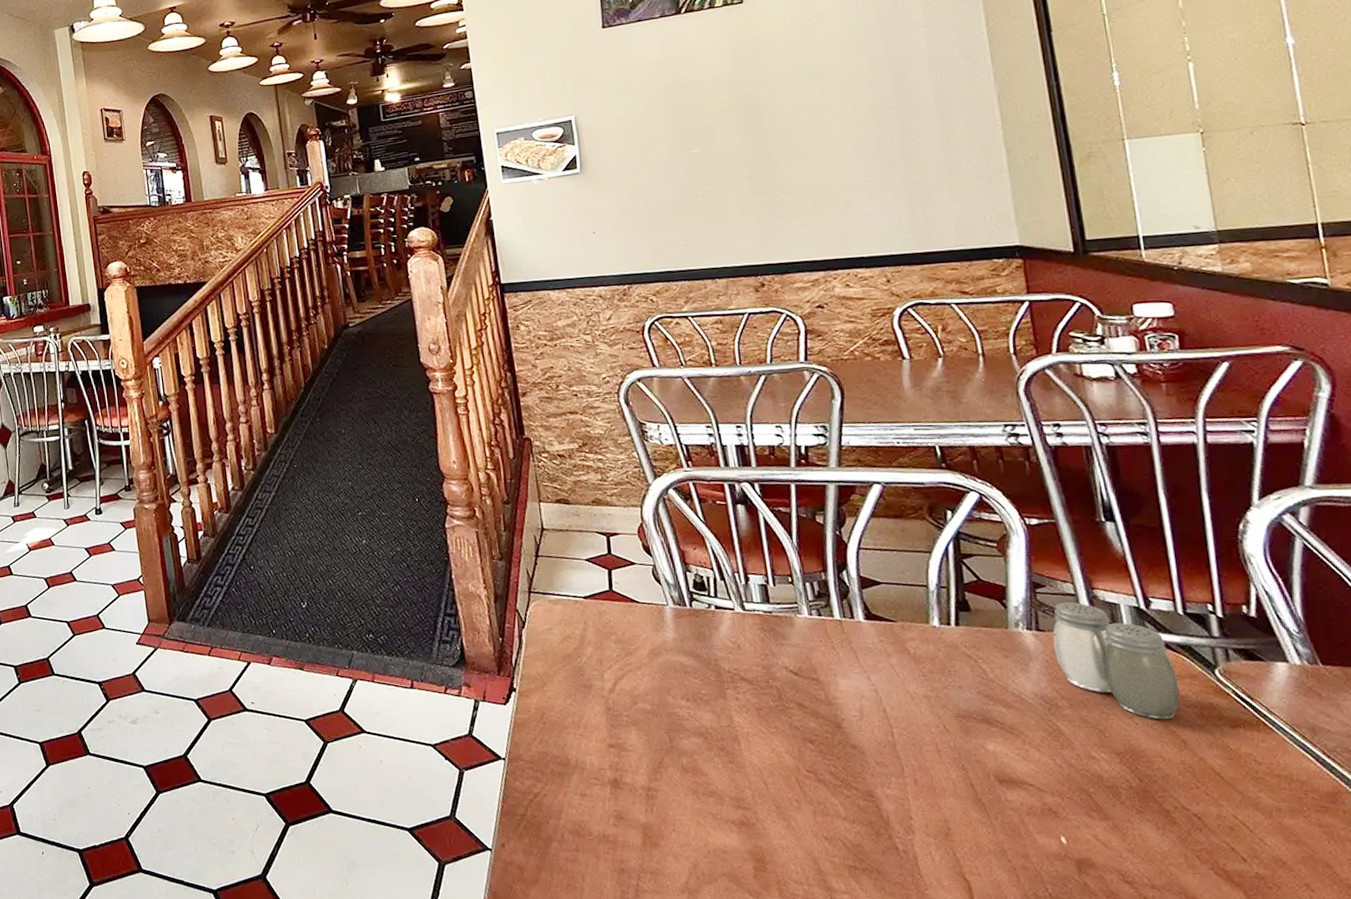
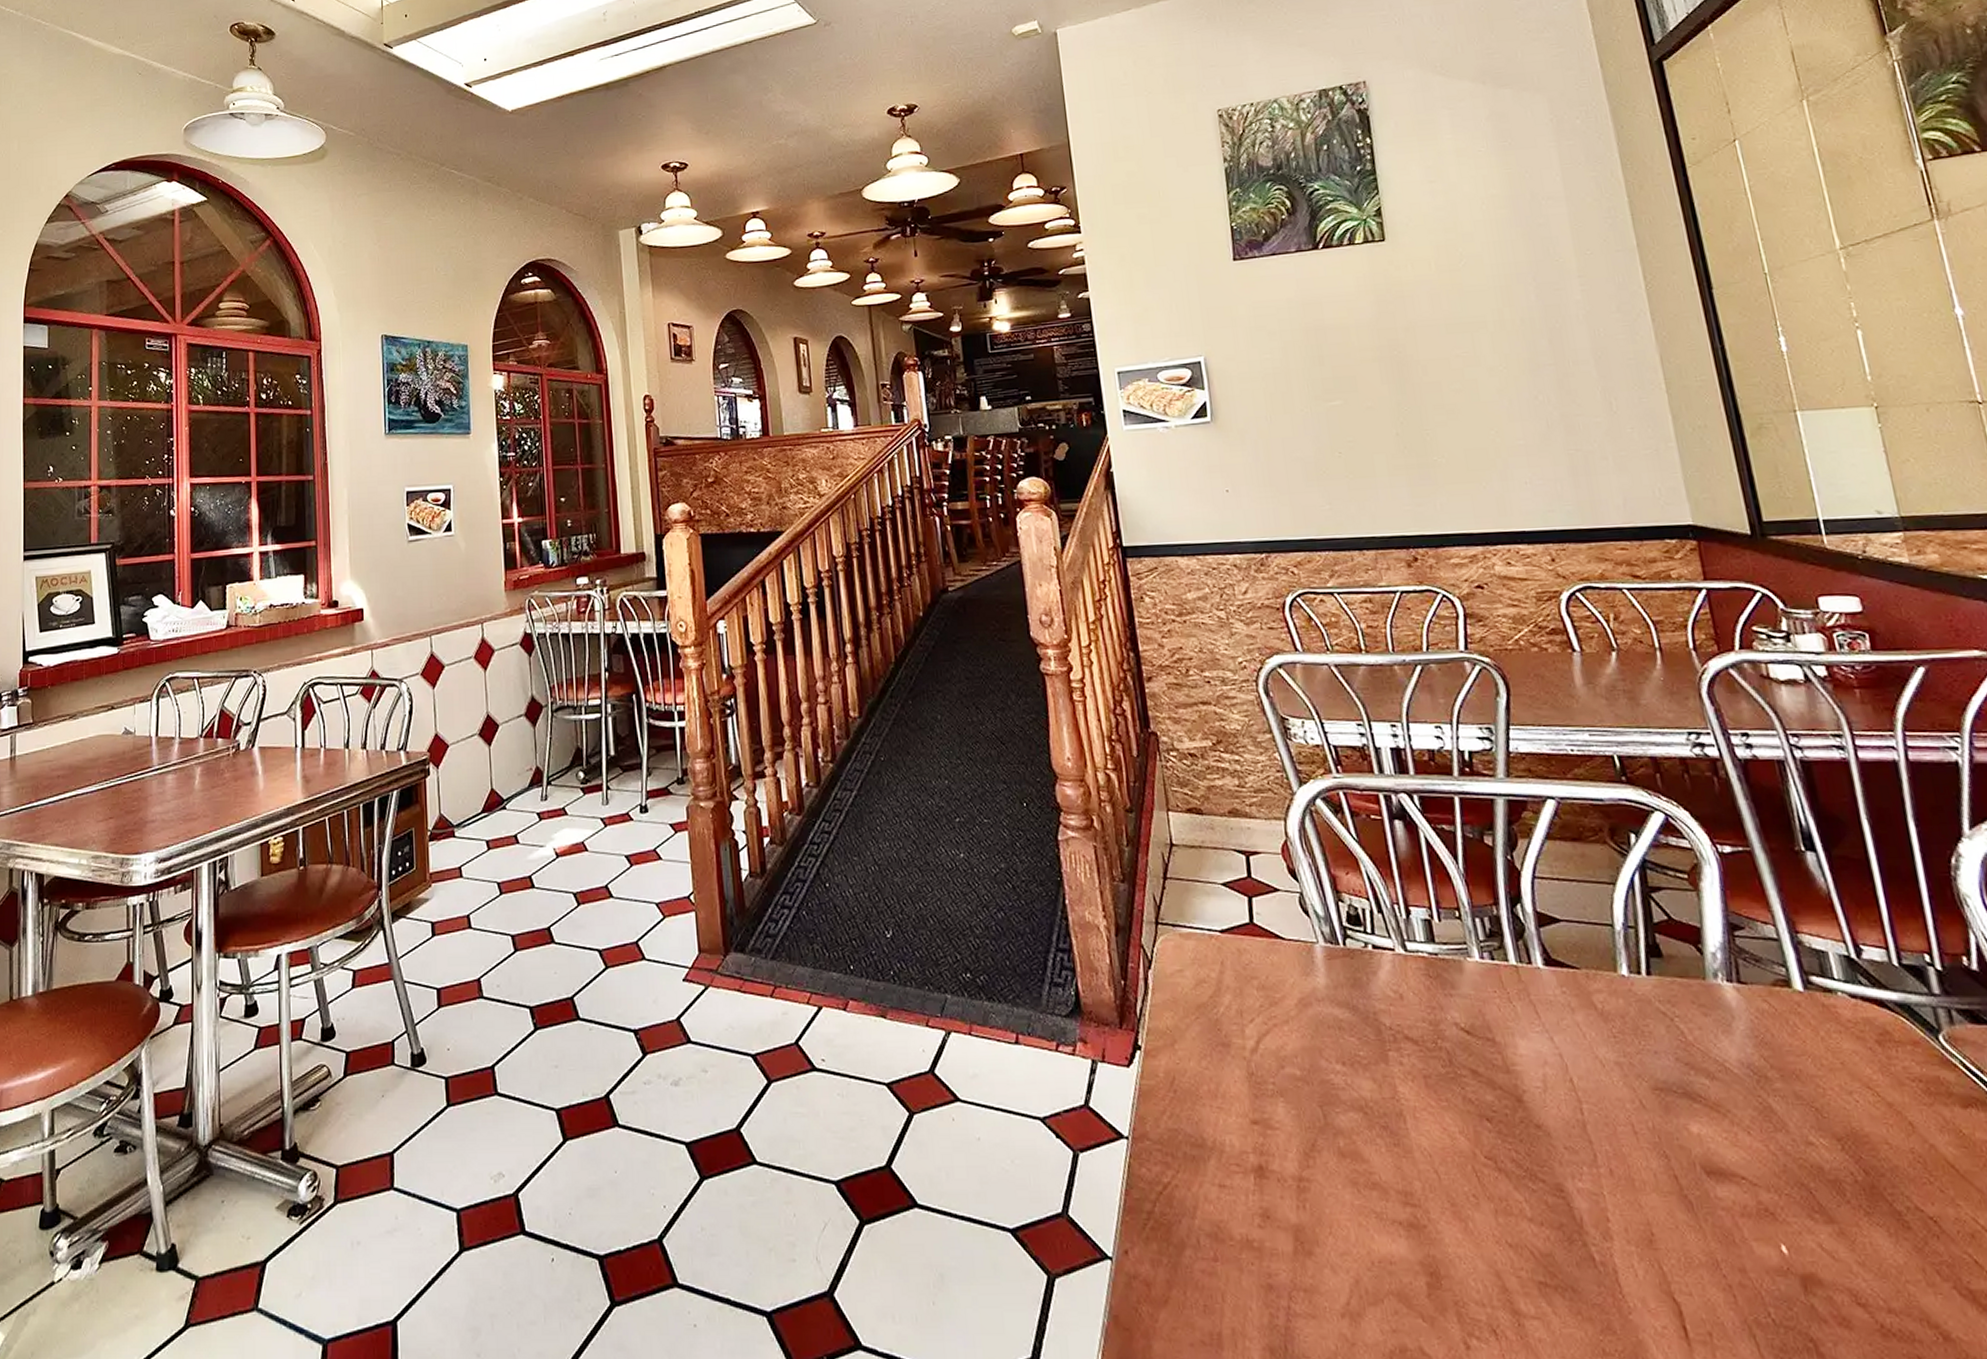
salt and pepper shaker: present [1052,601,1181,720] -> none [1756,948,1904,1097]

